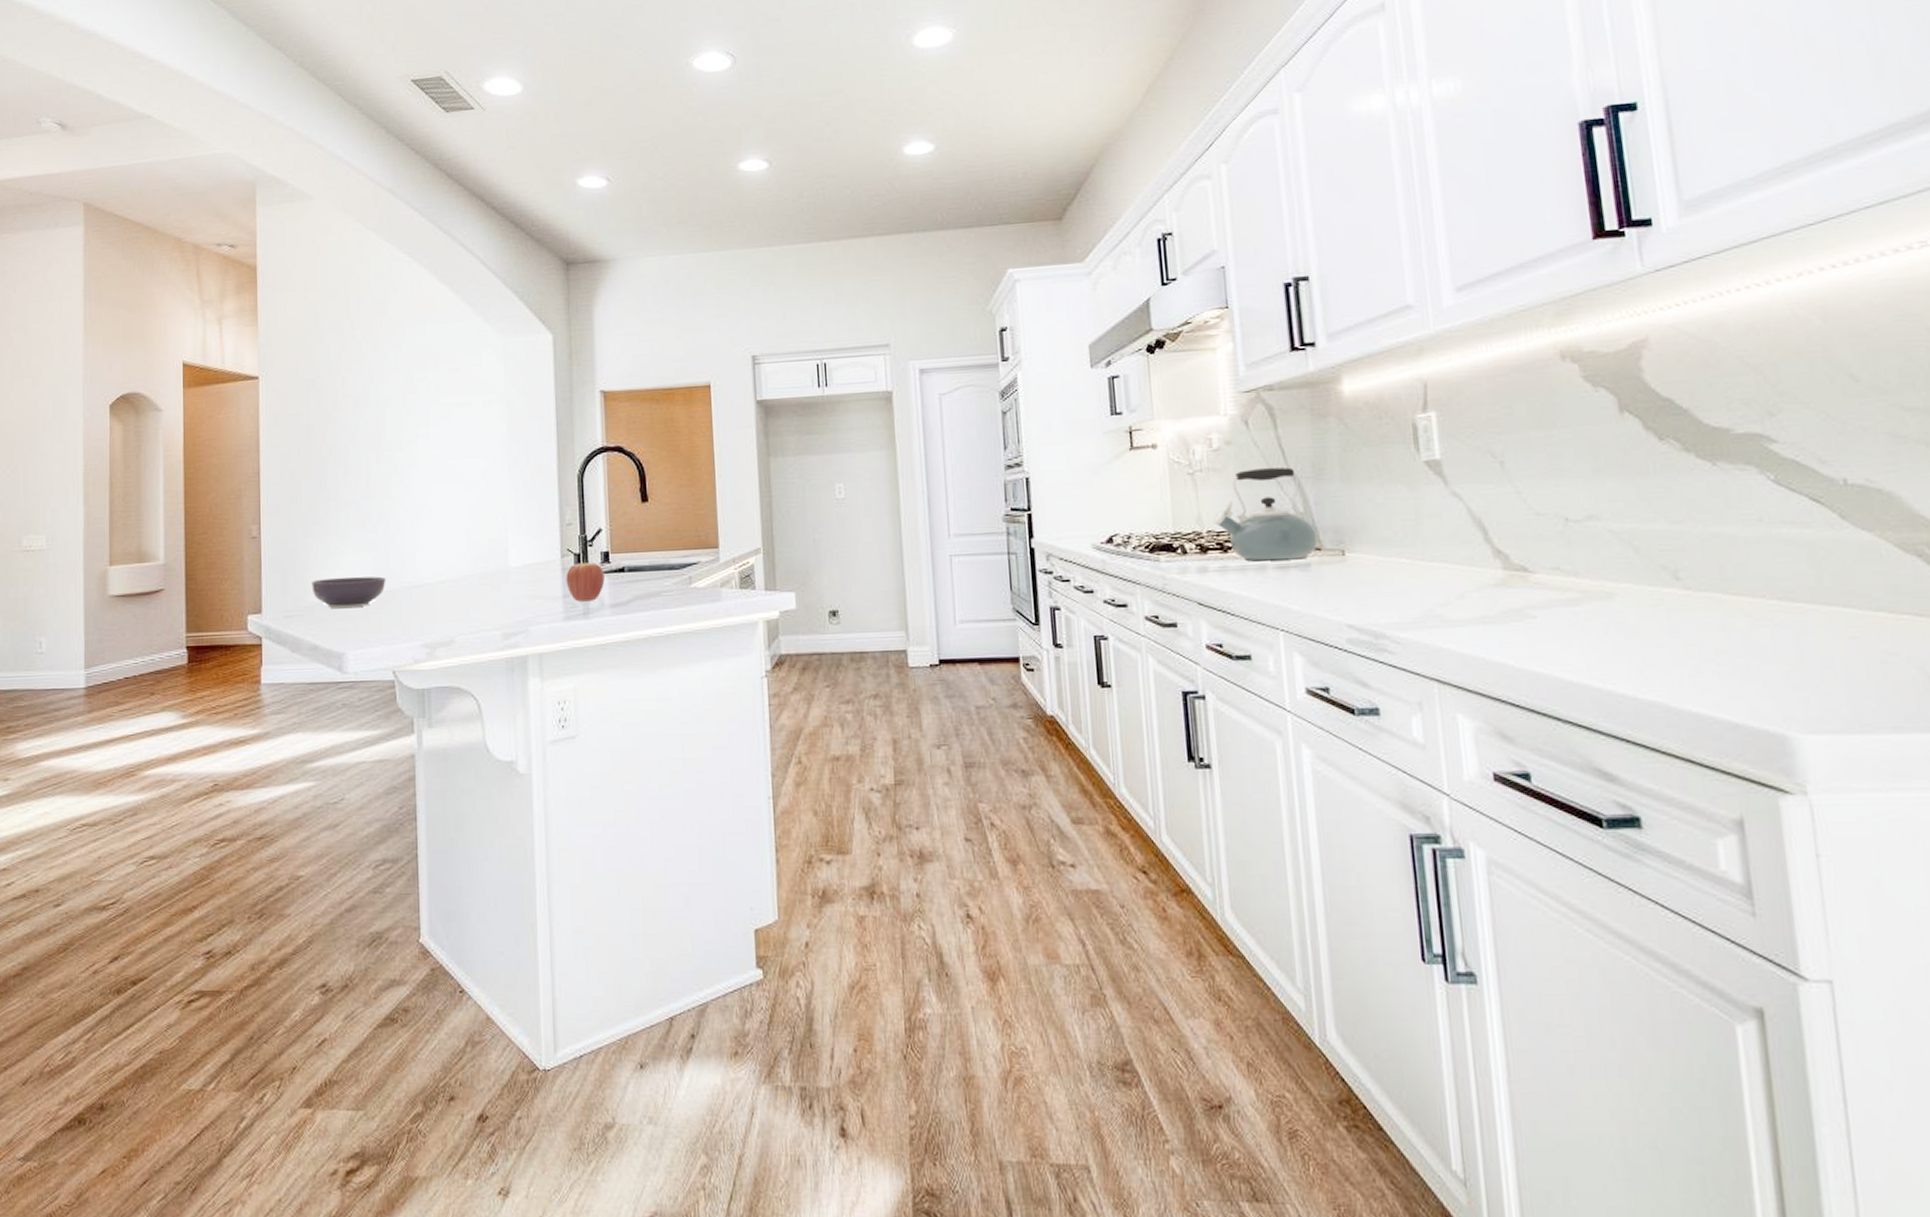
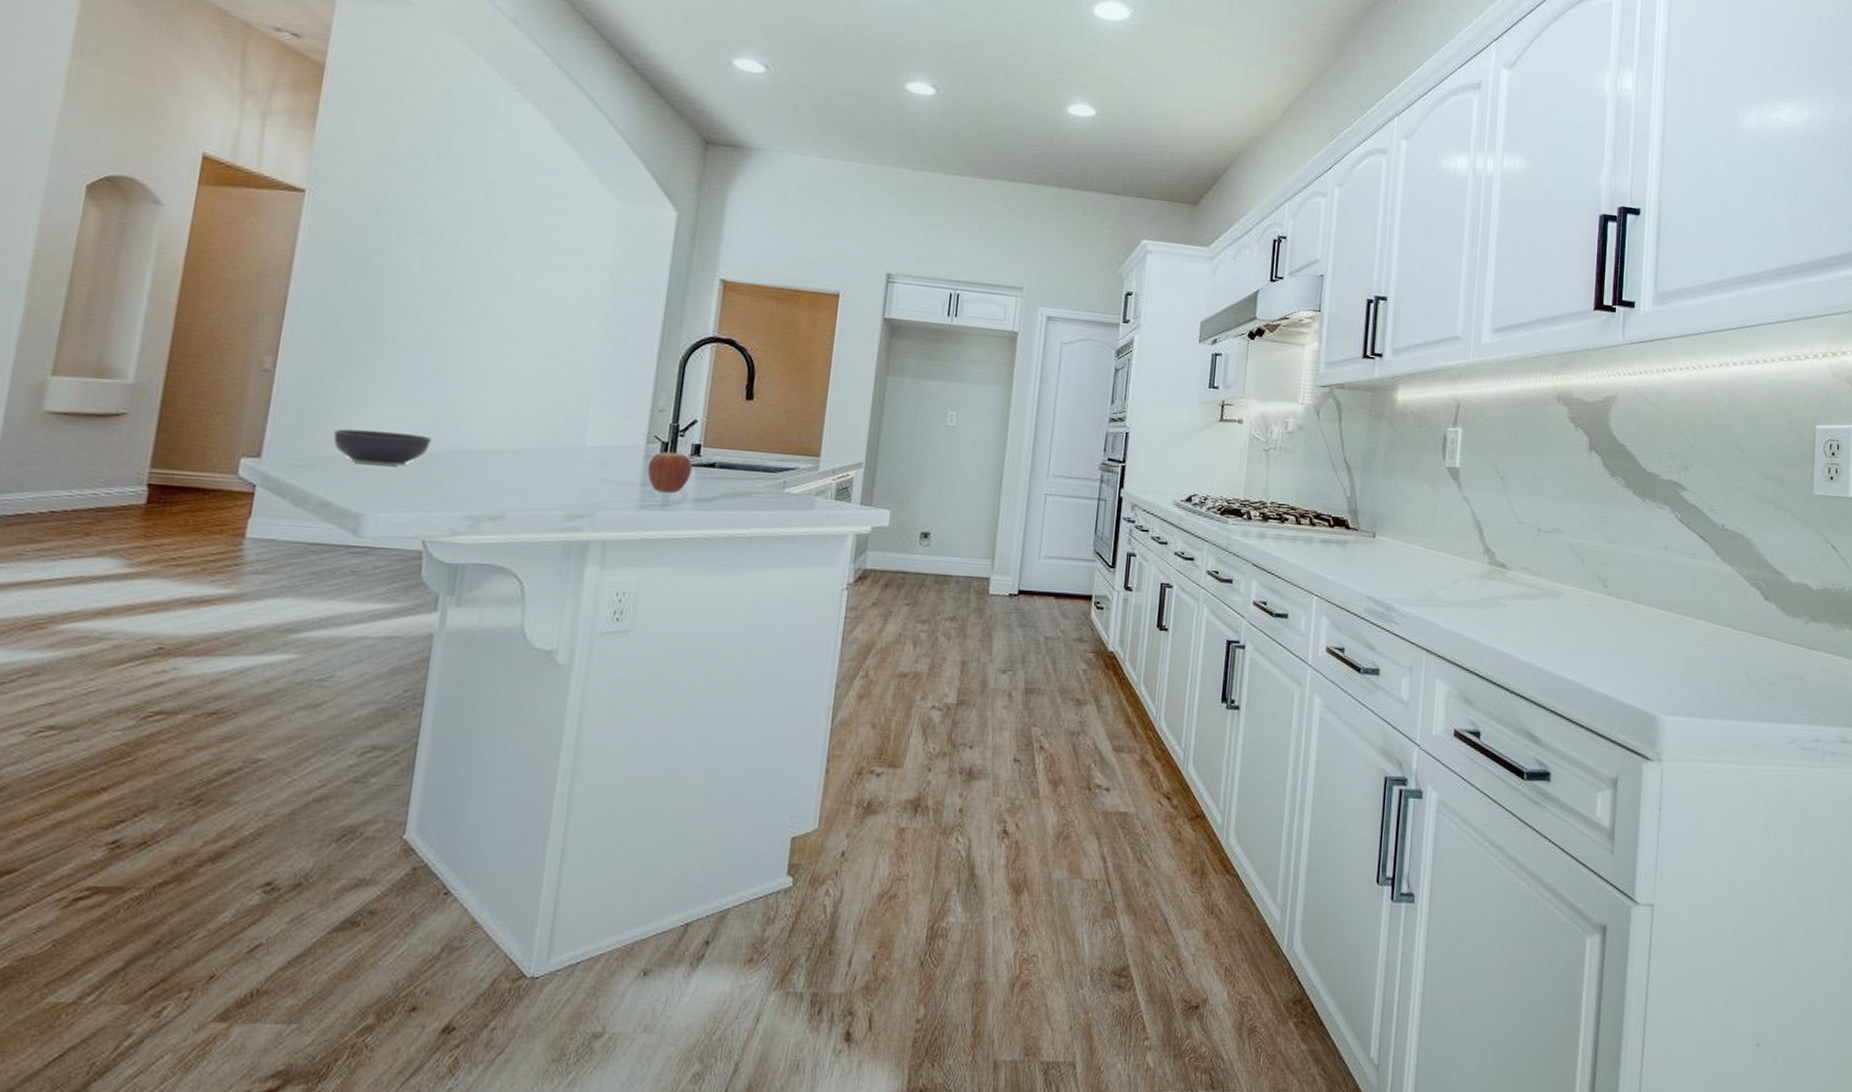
kettle: present [1213,467,1319,562] -> none [1278,453,1358,537]

